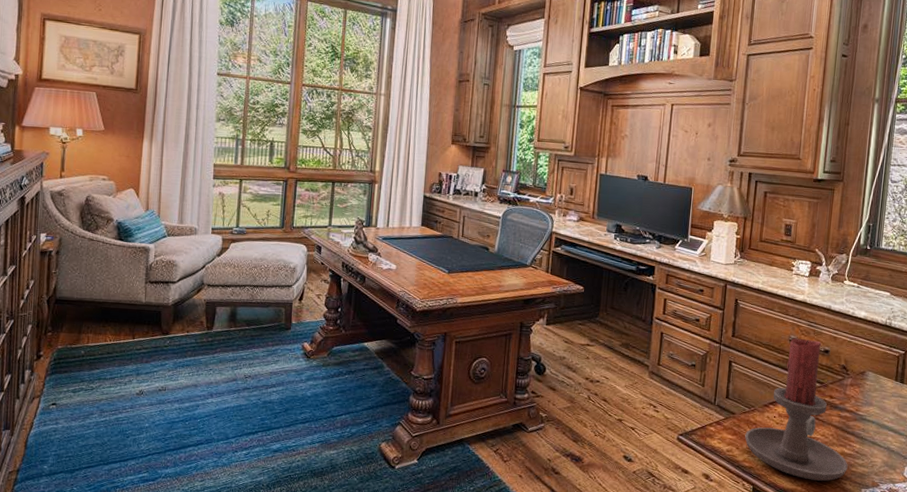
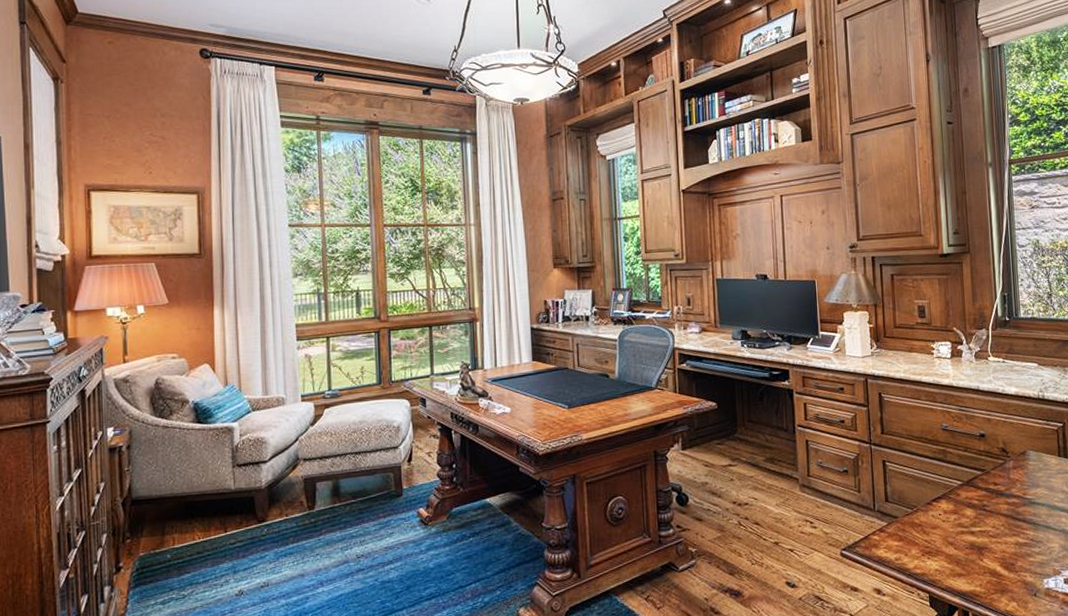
candle holder: present [745,338,848,481] -> none [912,425,1025,578]

